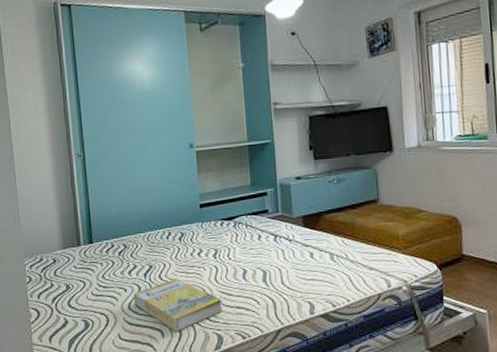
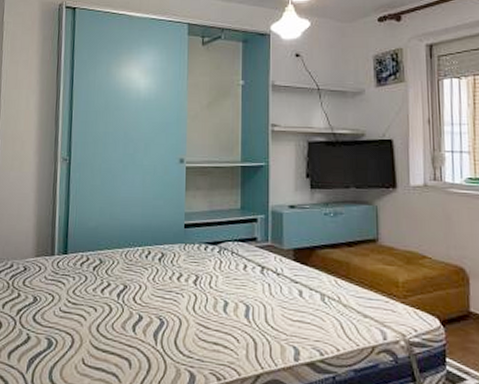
book: present [133,278,223,332] -> none [103,303,199,364]

